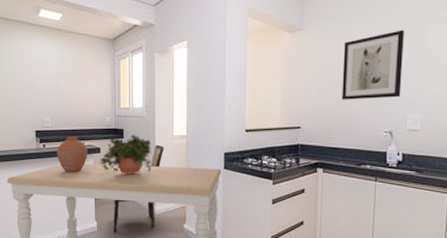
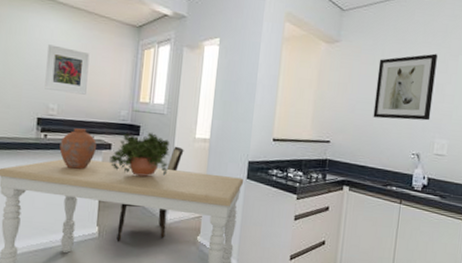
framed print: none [37,65,74,106] -> present [44,44,90,95]

